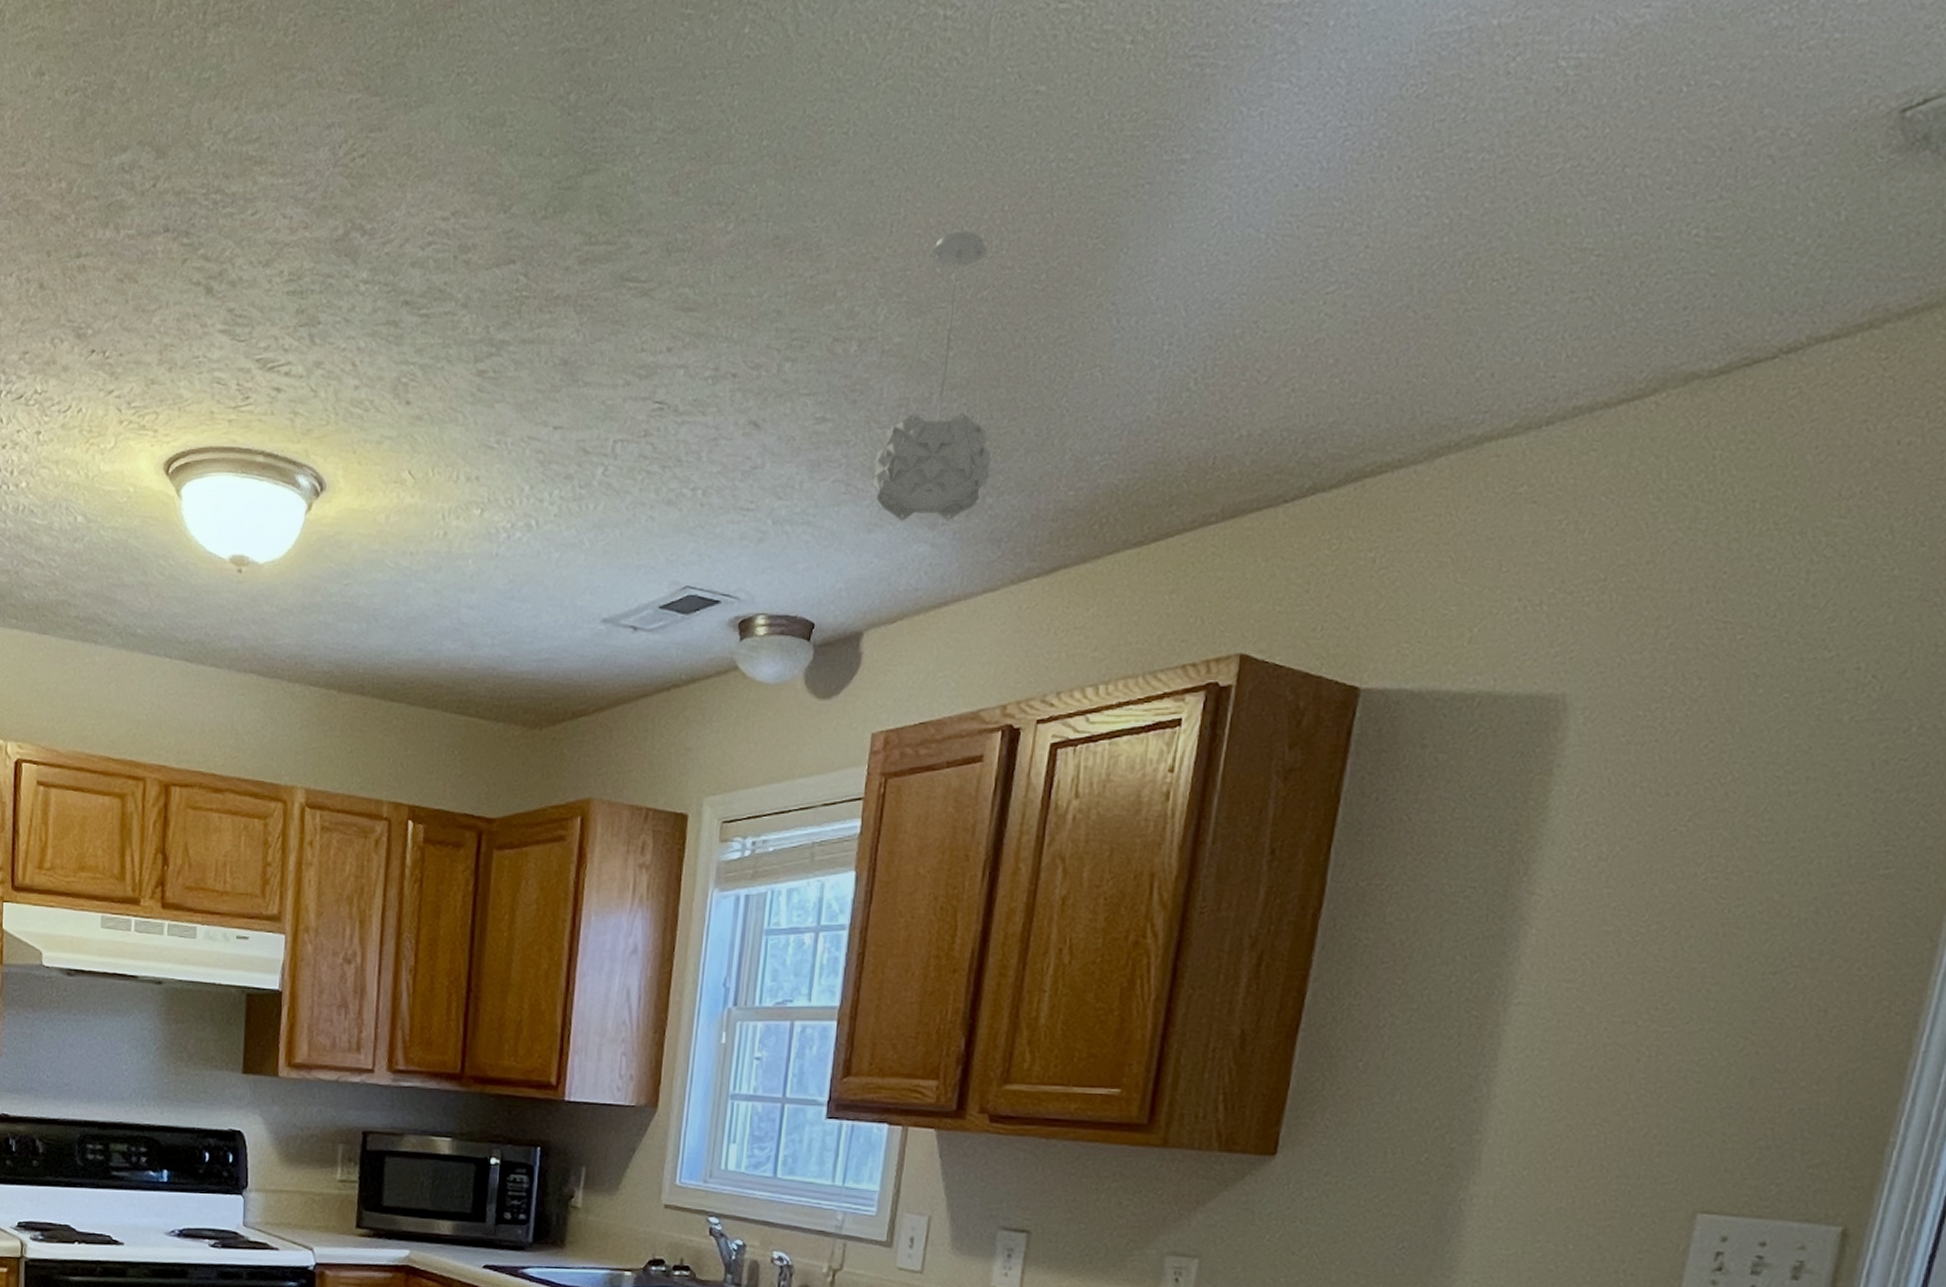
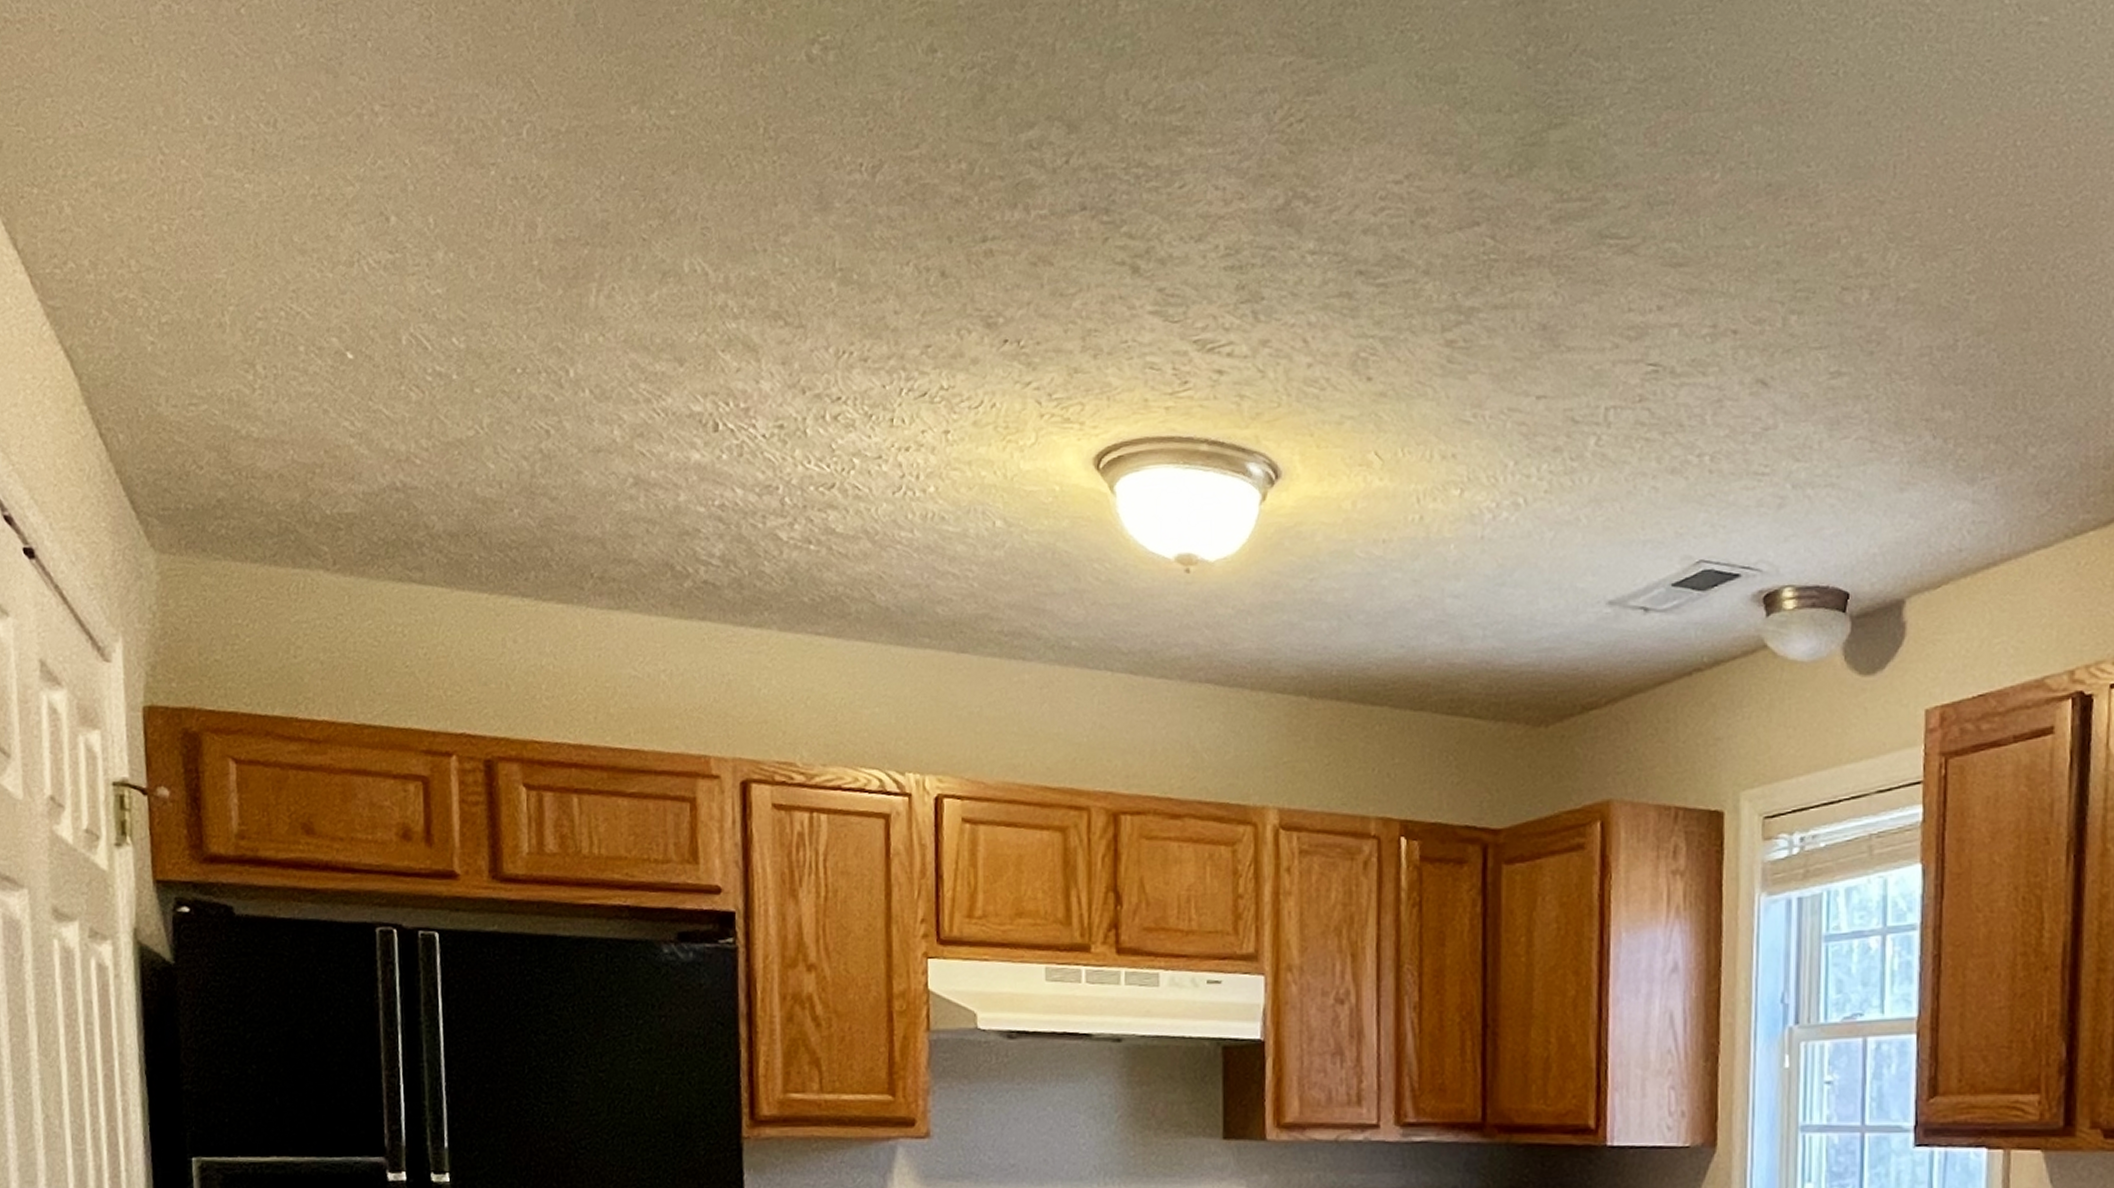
pendant light: present [871,231,992,522] -> none [1898,169,2030,478]

